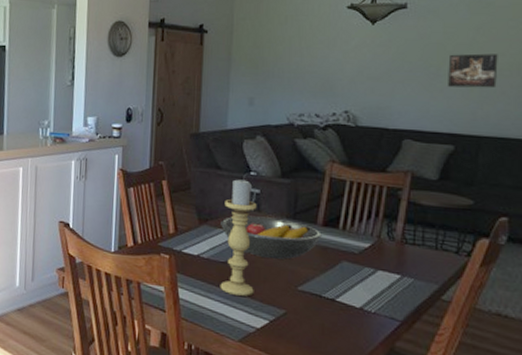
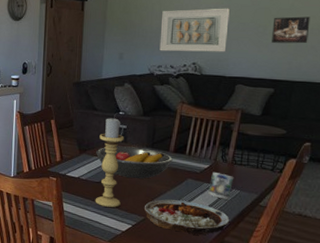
plate: none [284,287,402,338] -> present [144,199,230,236]
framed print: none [300,42,390,98] -> present [159,8,229,52]
mug: none [371,252,405,291] -> present [208,171,234,200]

